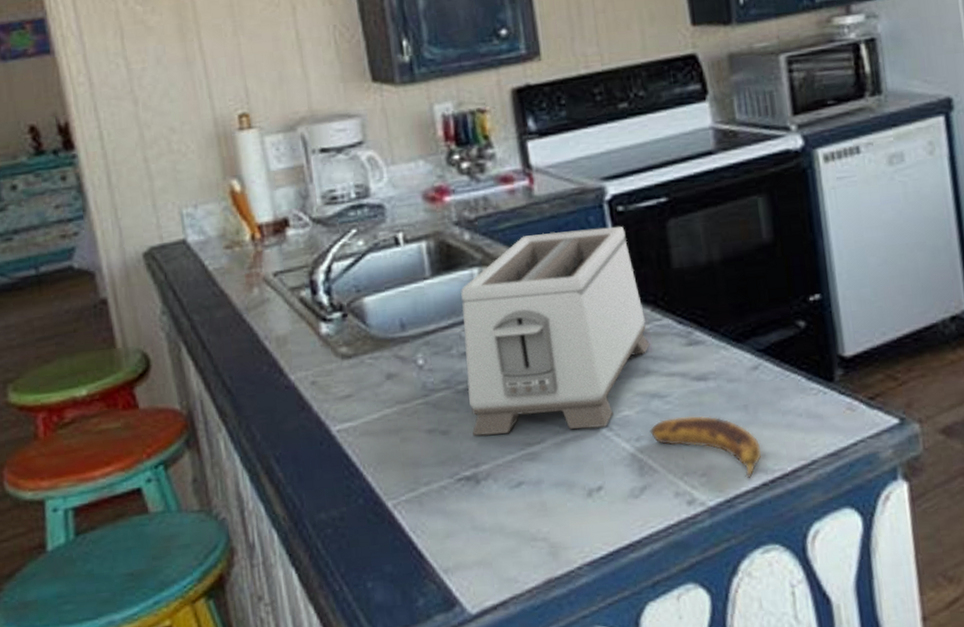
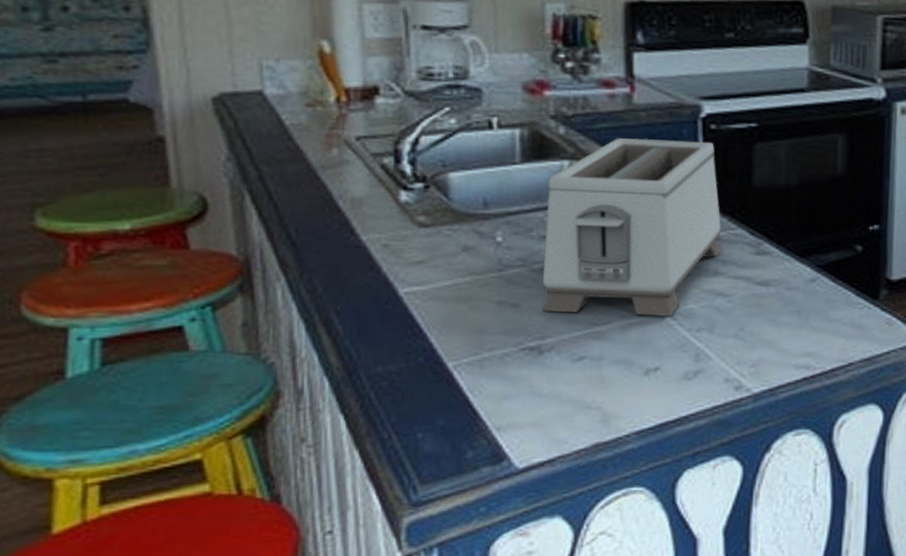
banana: present [649,415,762,479] -> none [710,315,807,373]

